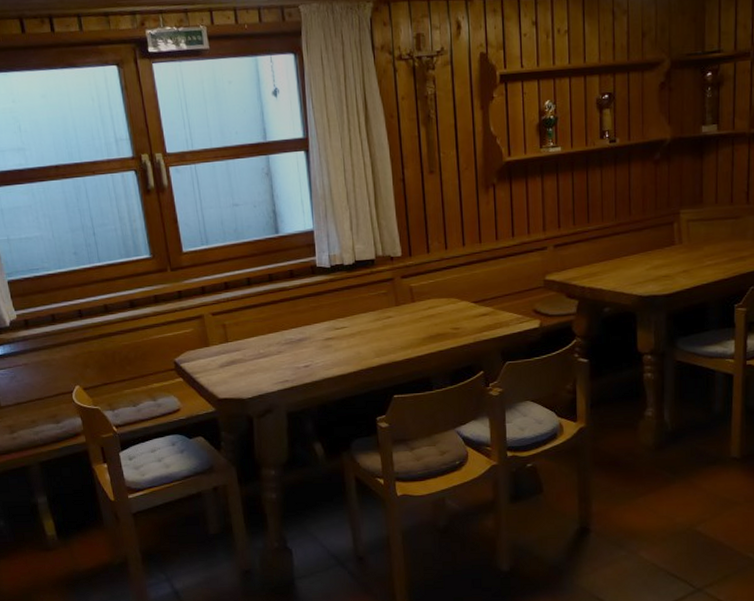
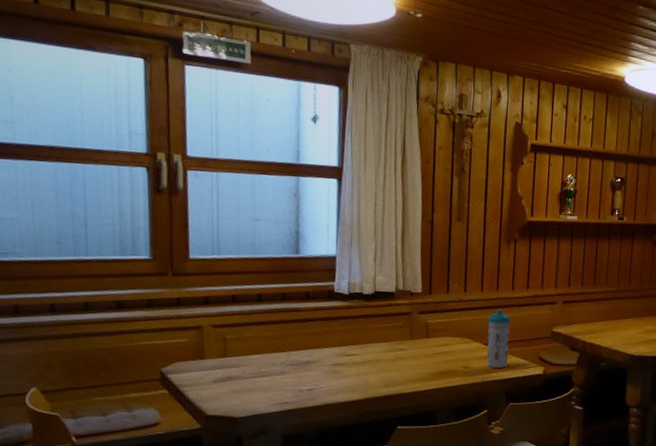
water bottle: none [473,262,500,326] -> present [486,308,511,368]

